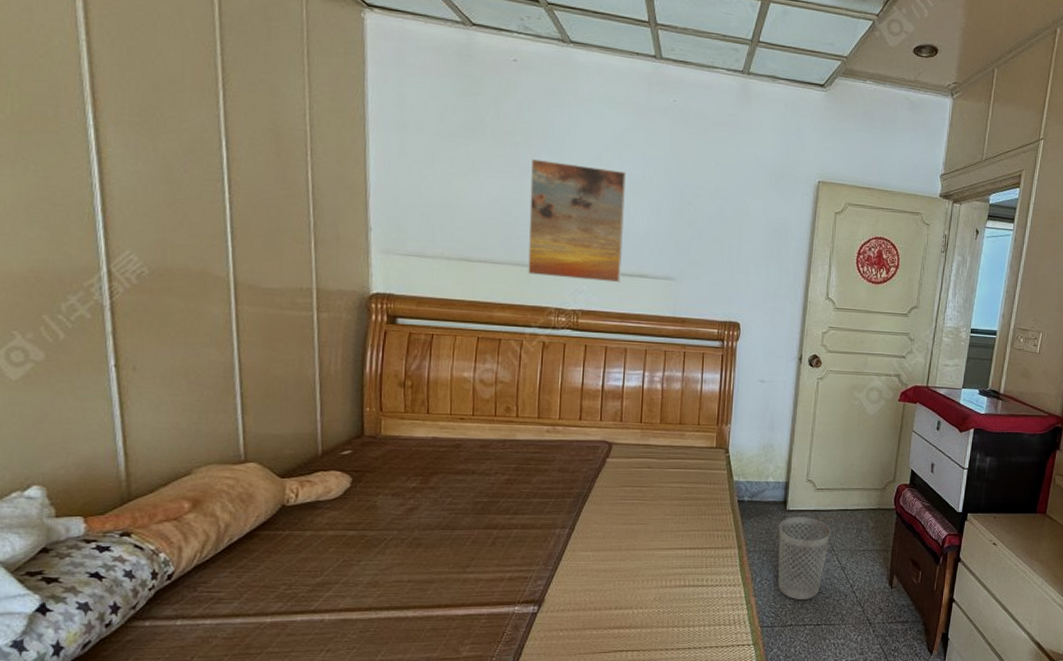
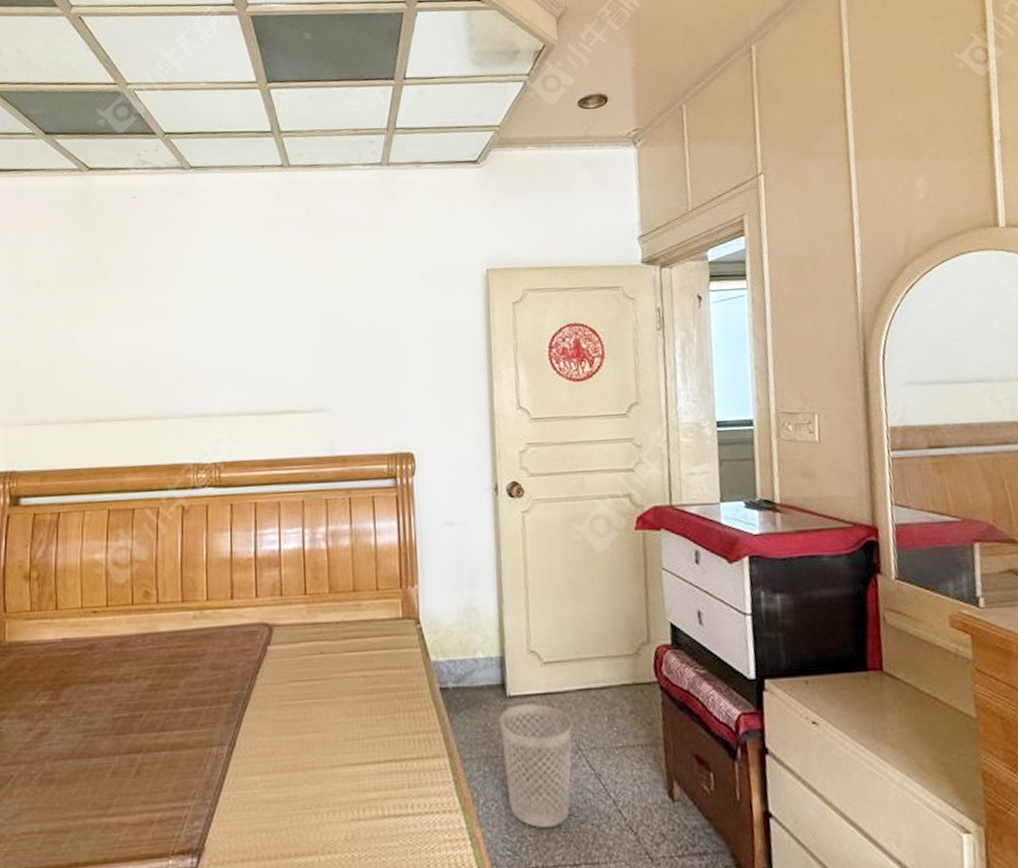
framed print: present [528,159,626,283] -> none [157,294,266,428]

